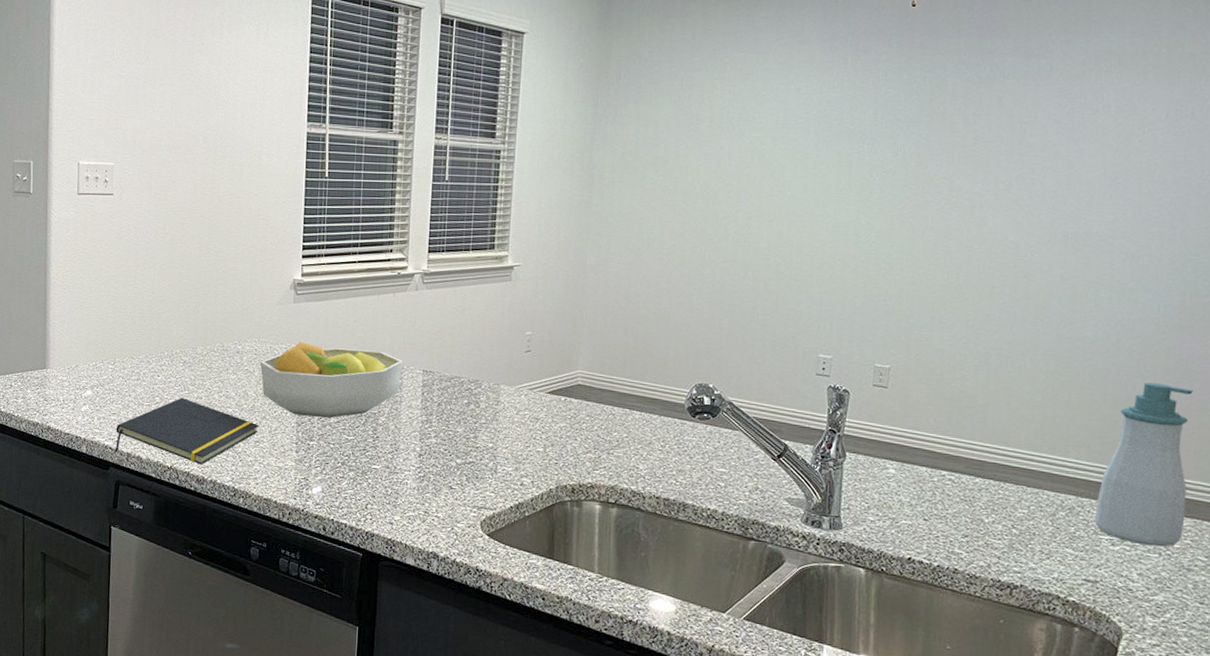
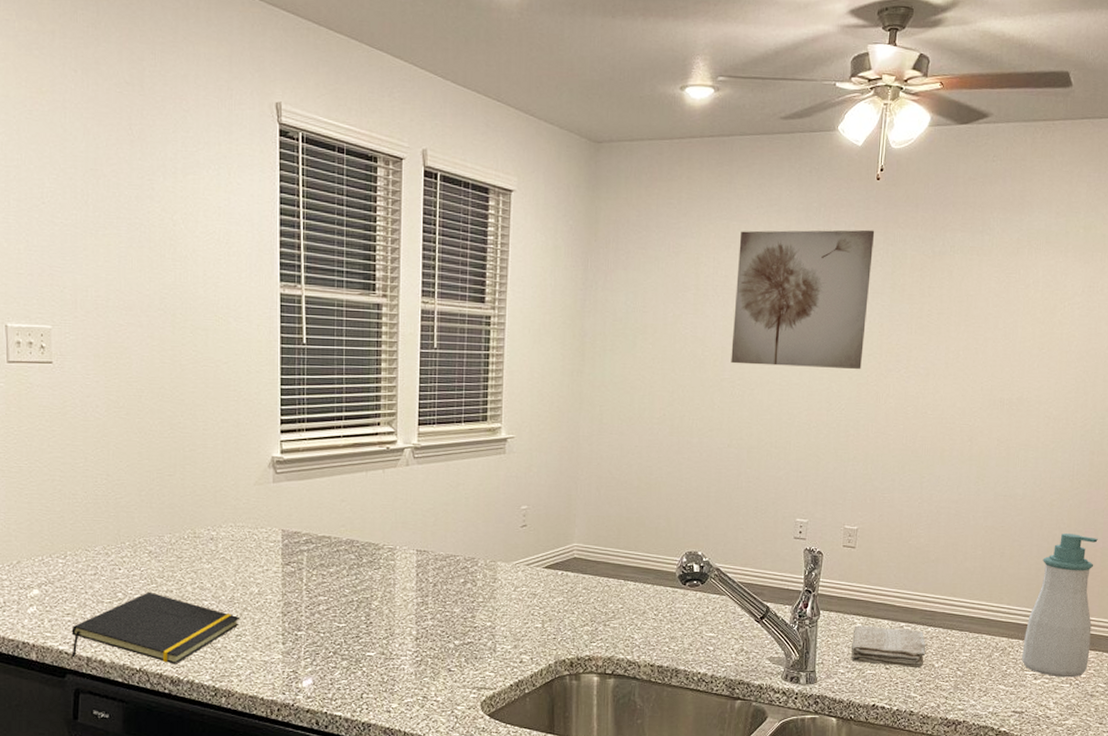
fruit bowl: present [260,341,404,418] -> none [237,524,396,605]
wall art: none [747,57,910,201] -> present [731,229,875,370]
washcloth: none [881,470,974,523] -> present [850,625,926,669]

